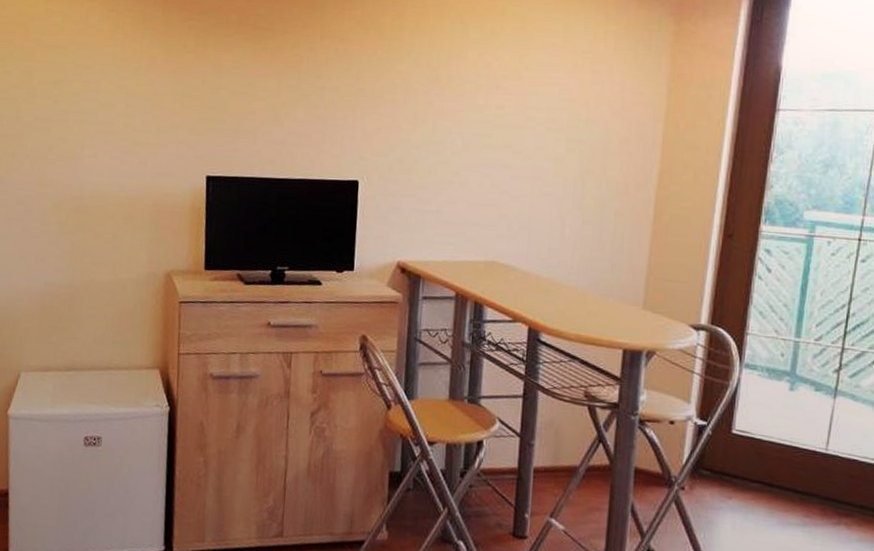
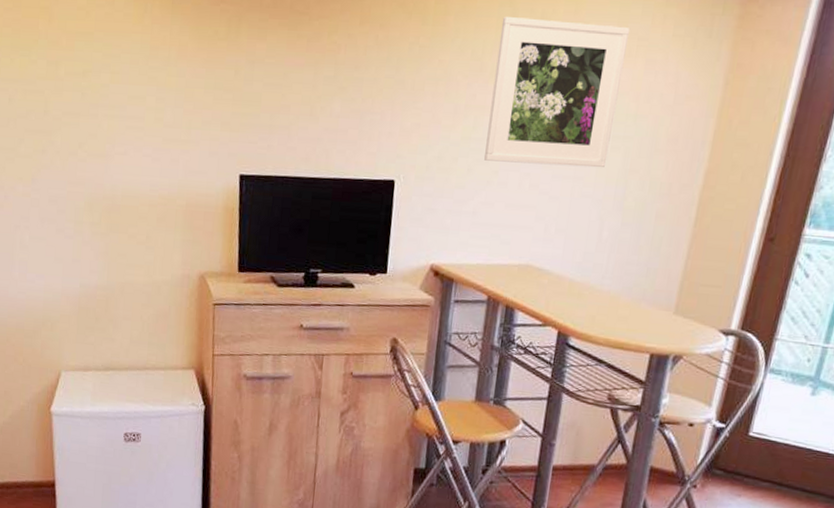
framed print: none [445,31,575,169] -> present [484,16,631,168]

